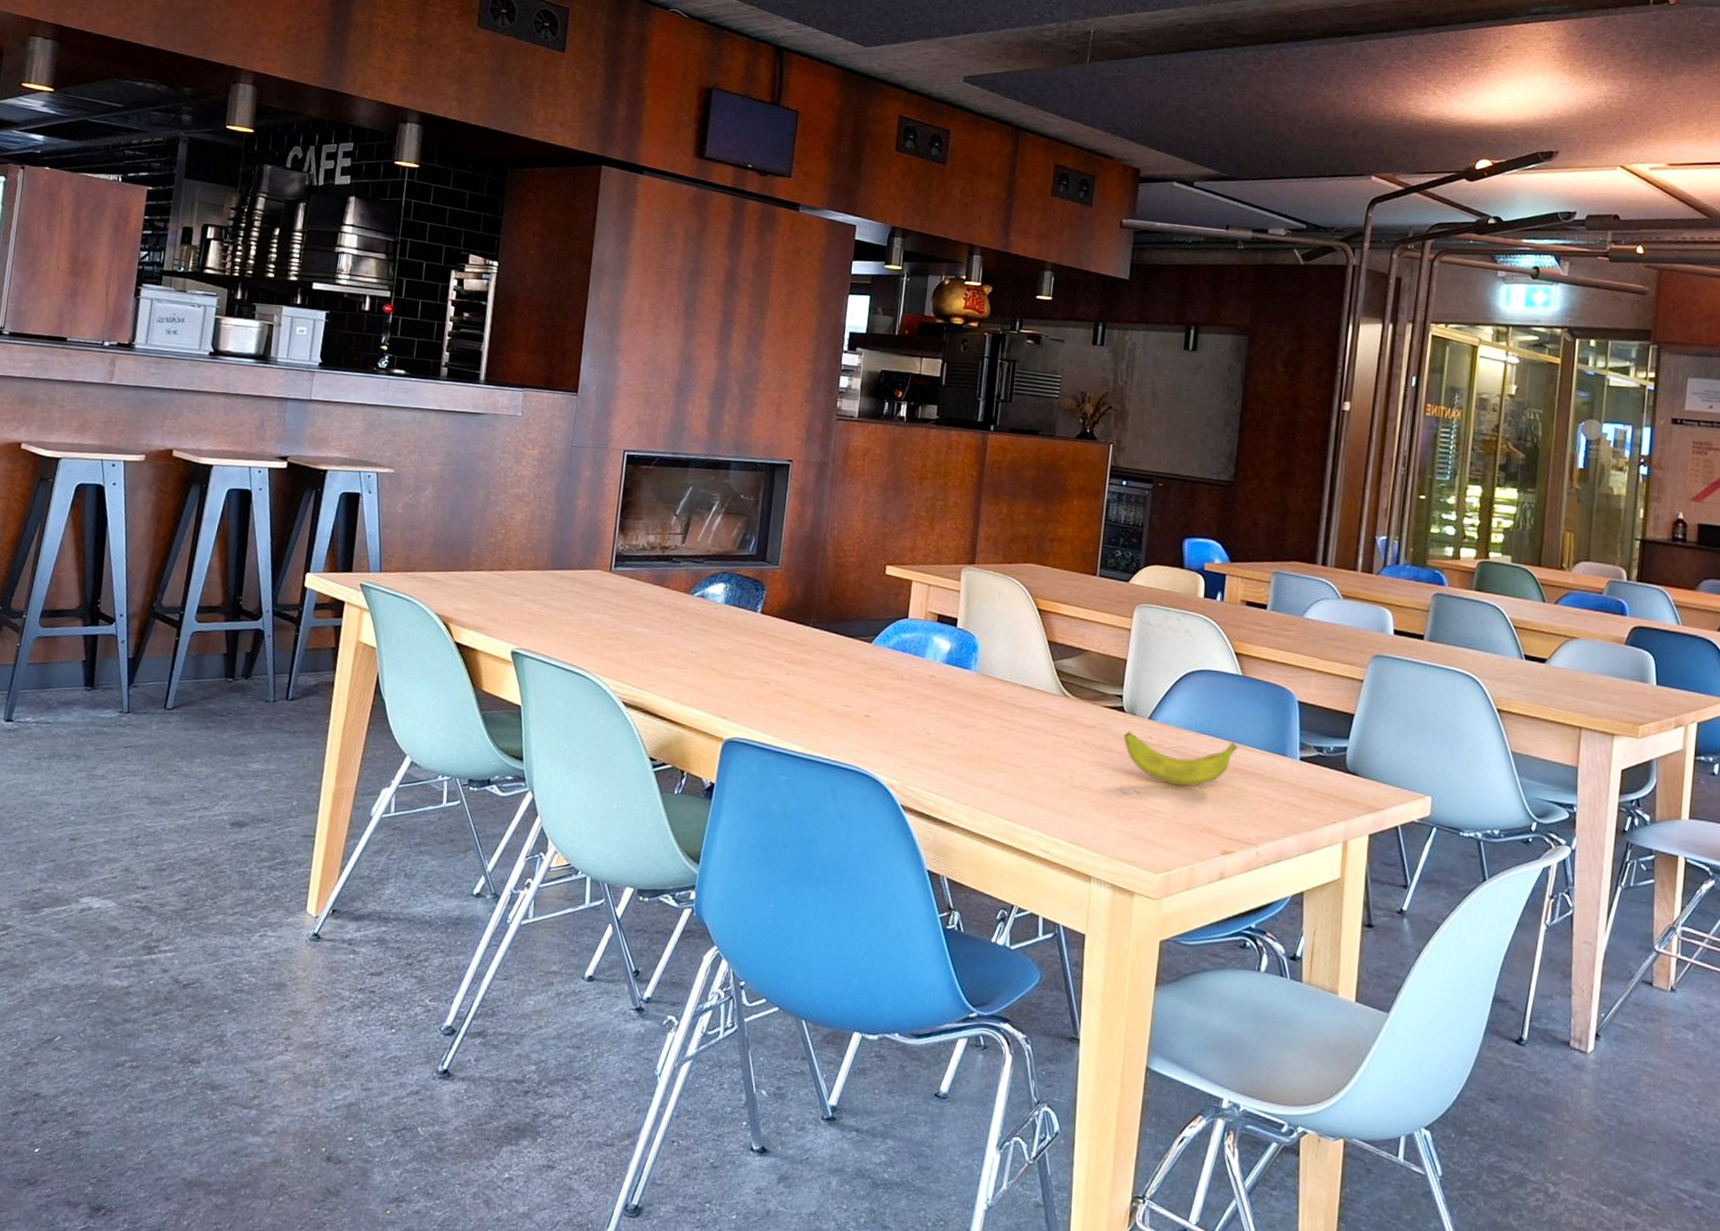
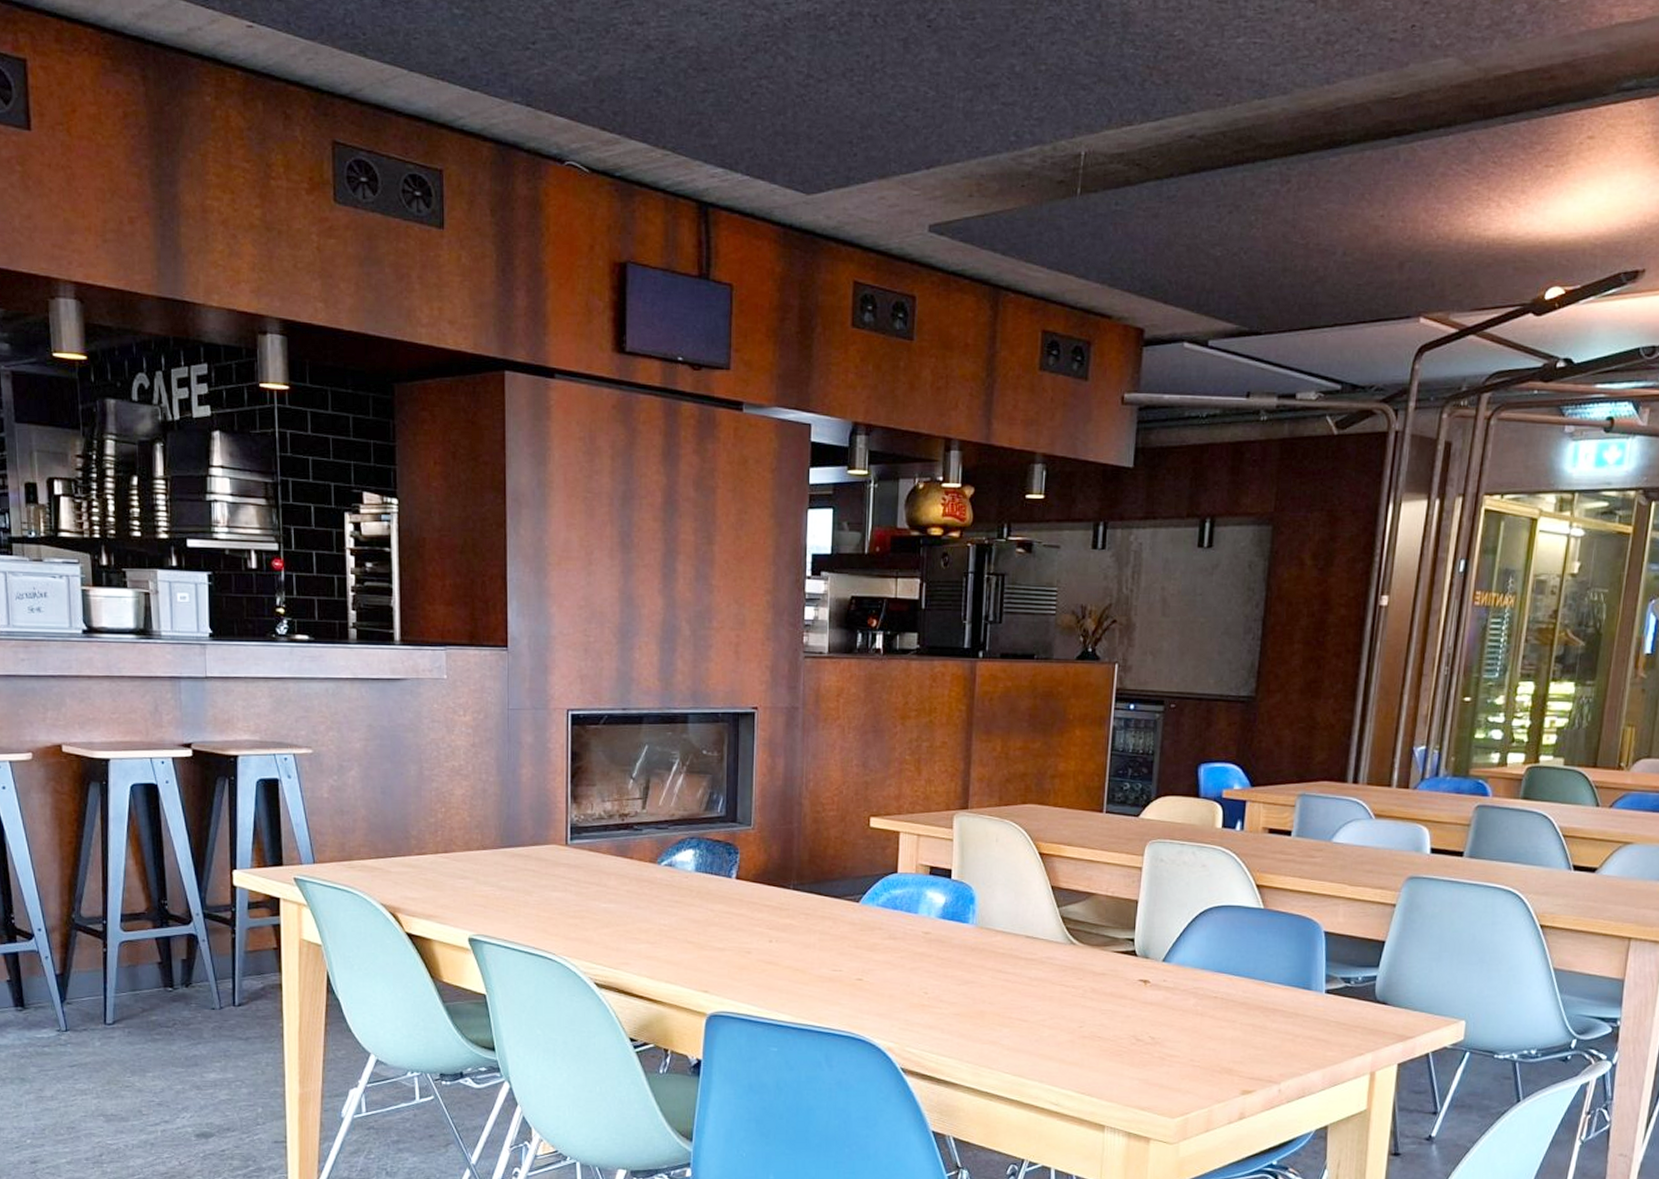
banana: present [1123,731,1238,786] -> none [1135,976,1259,1029]

